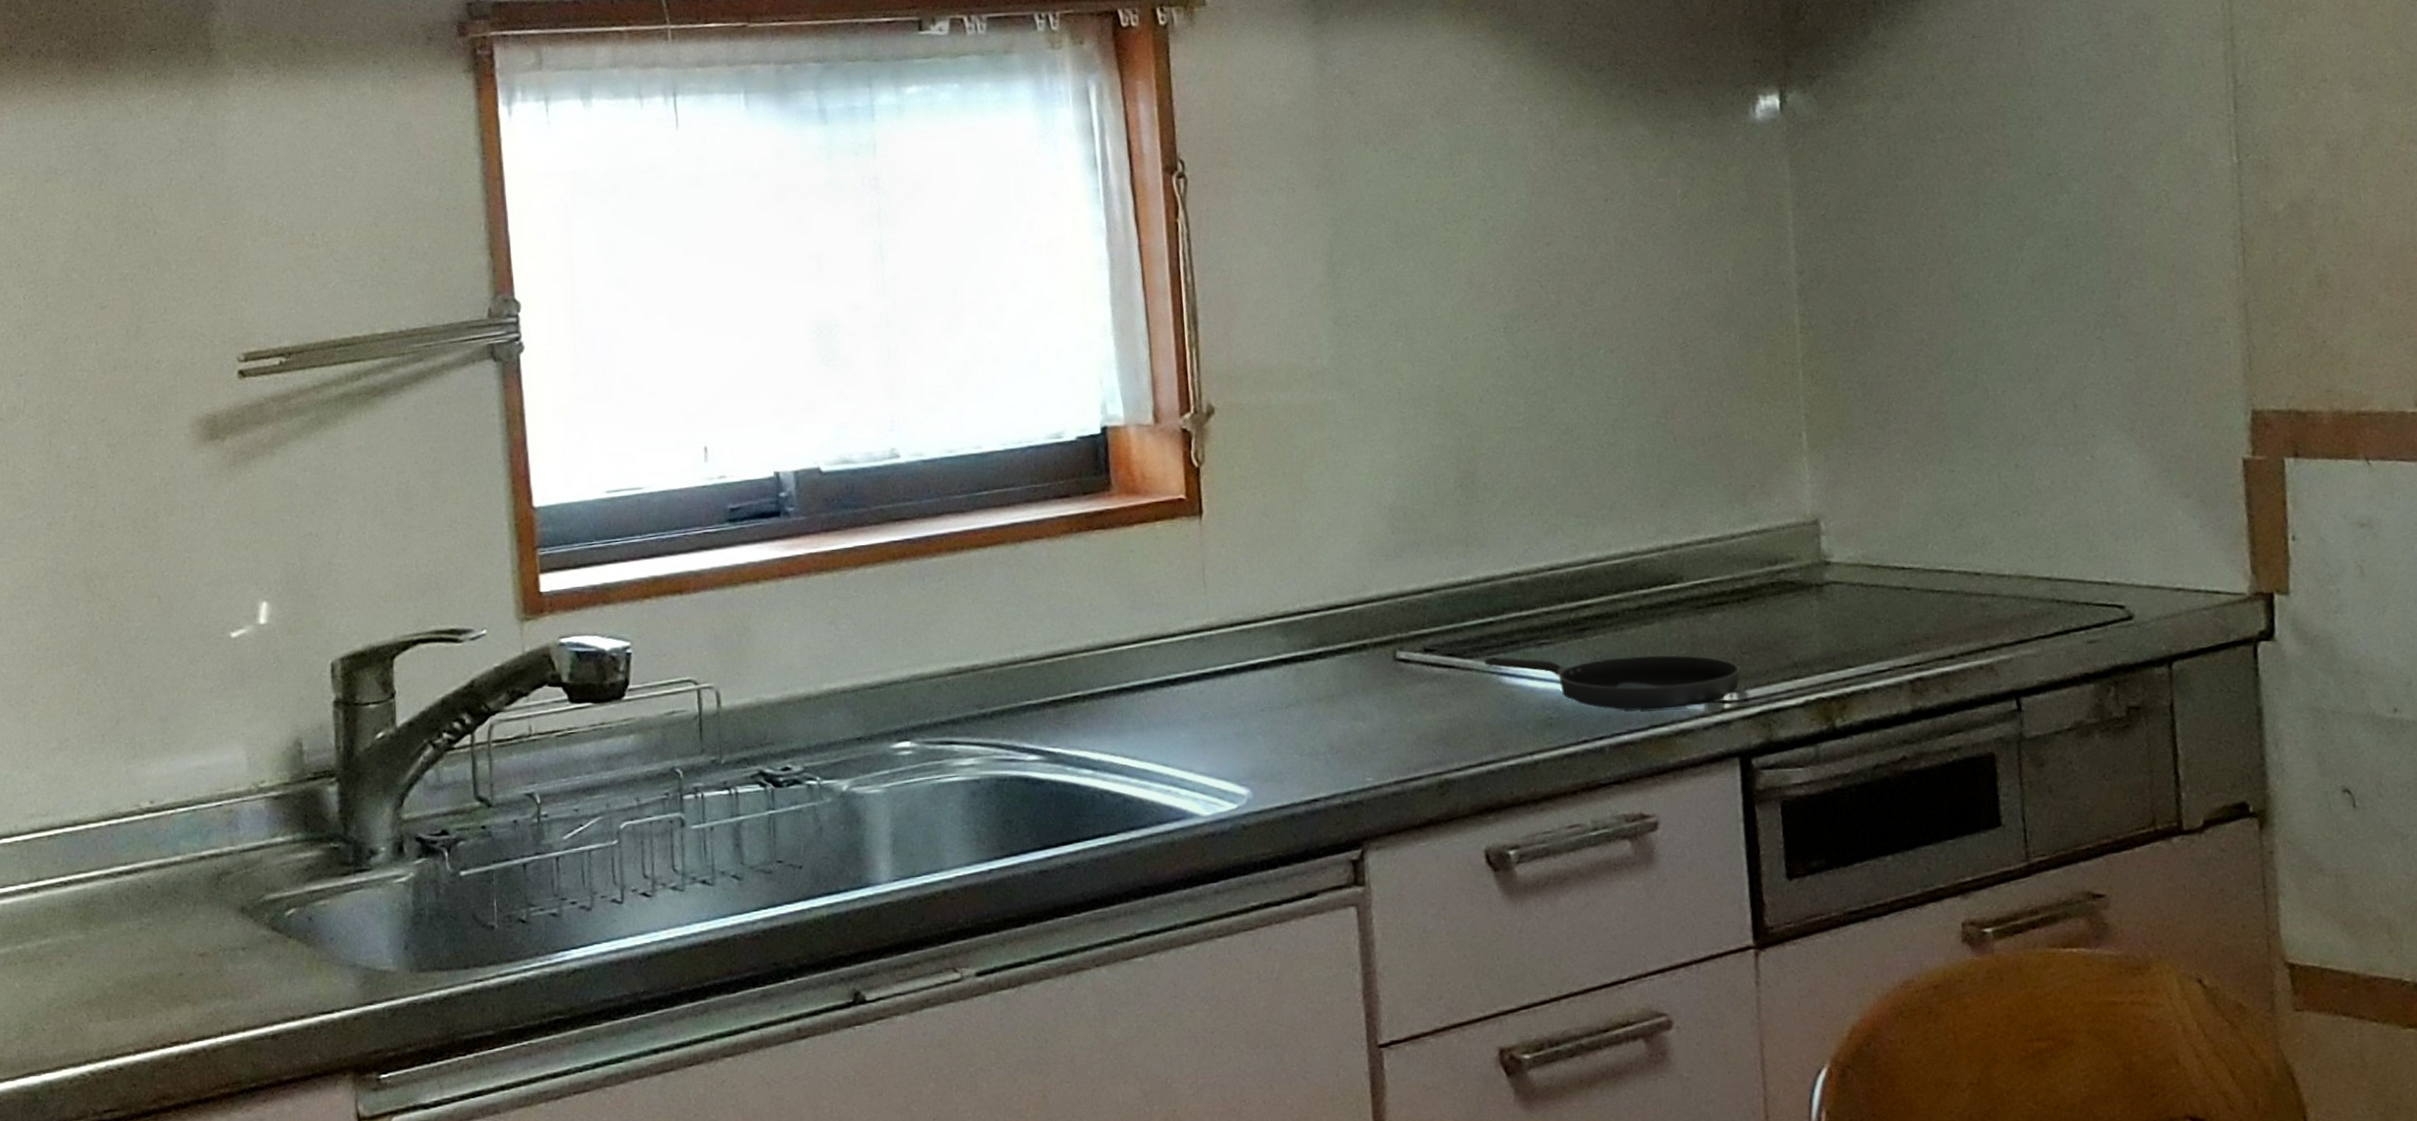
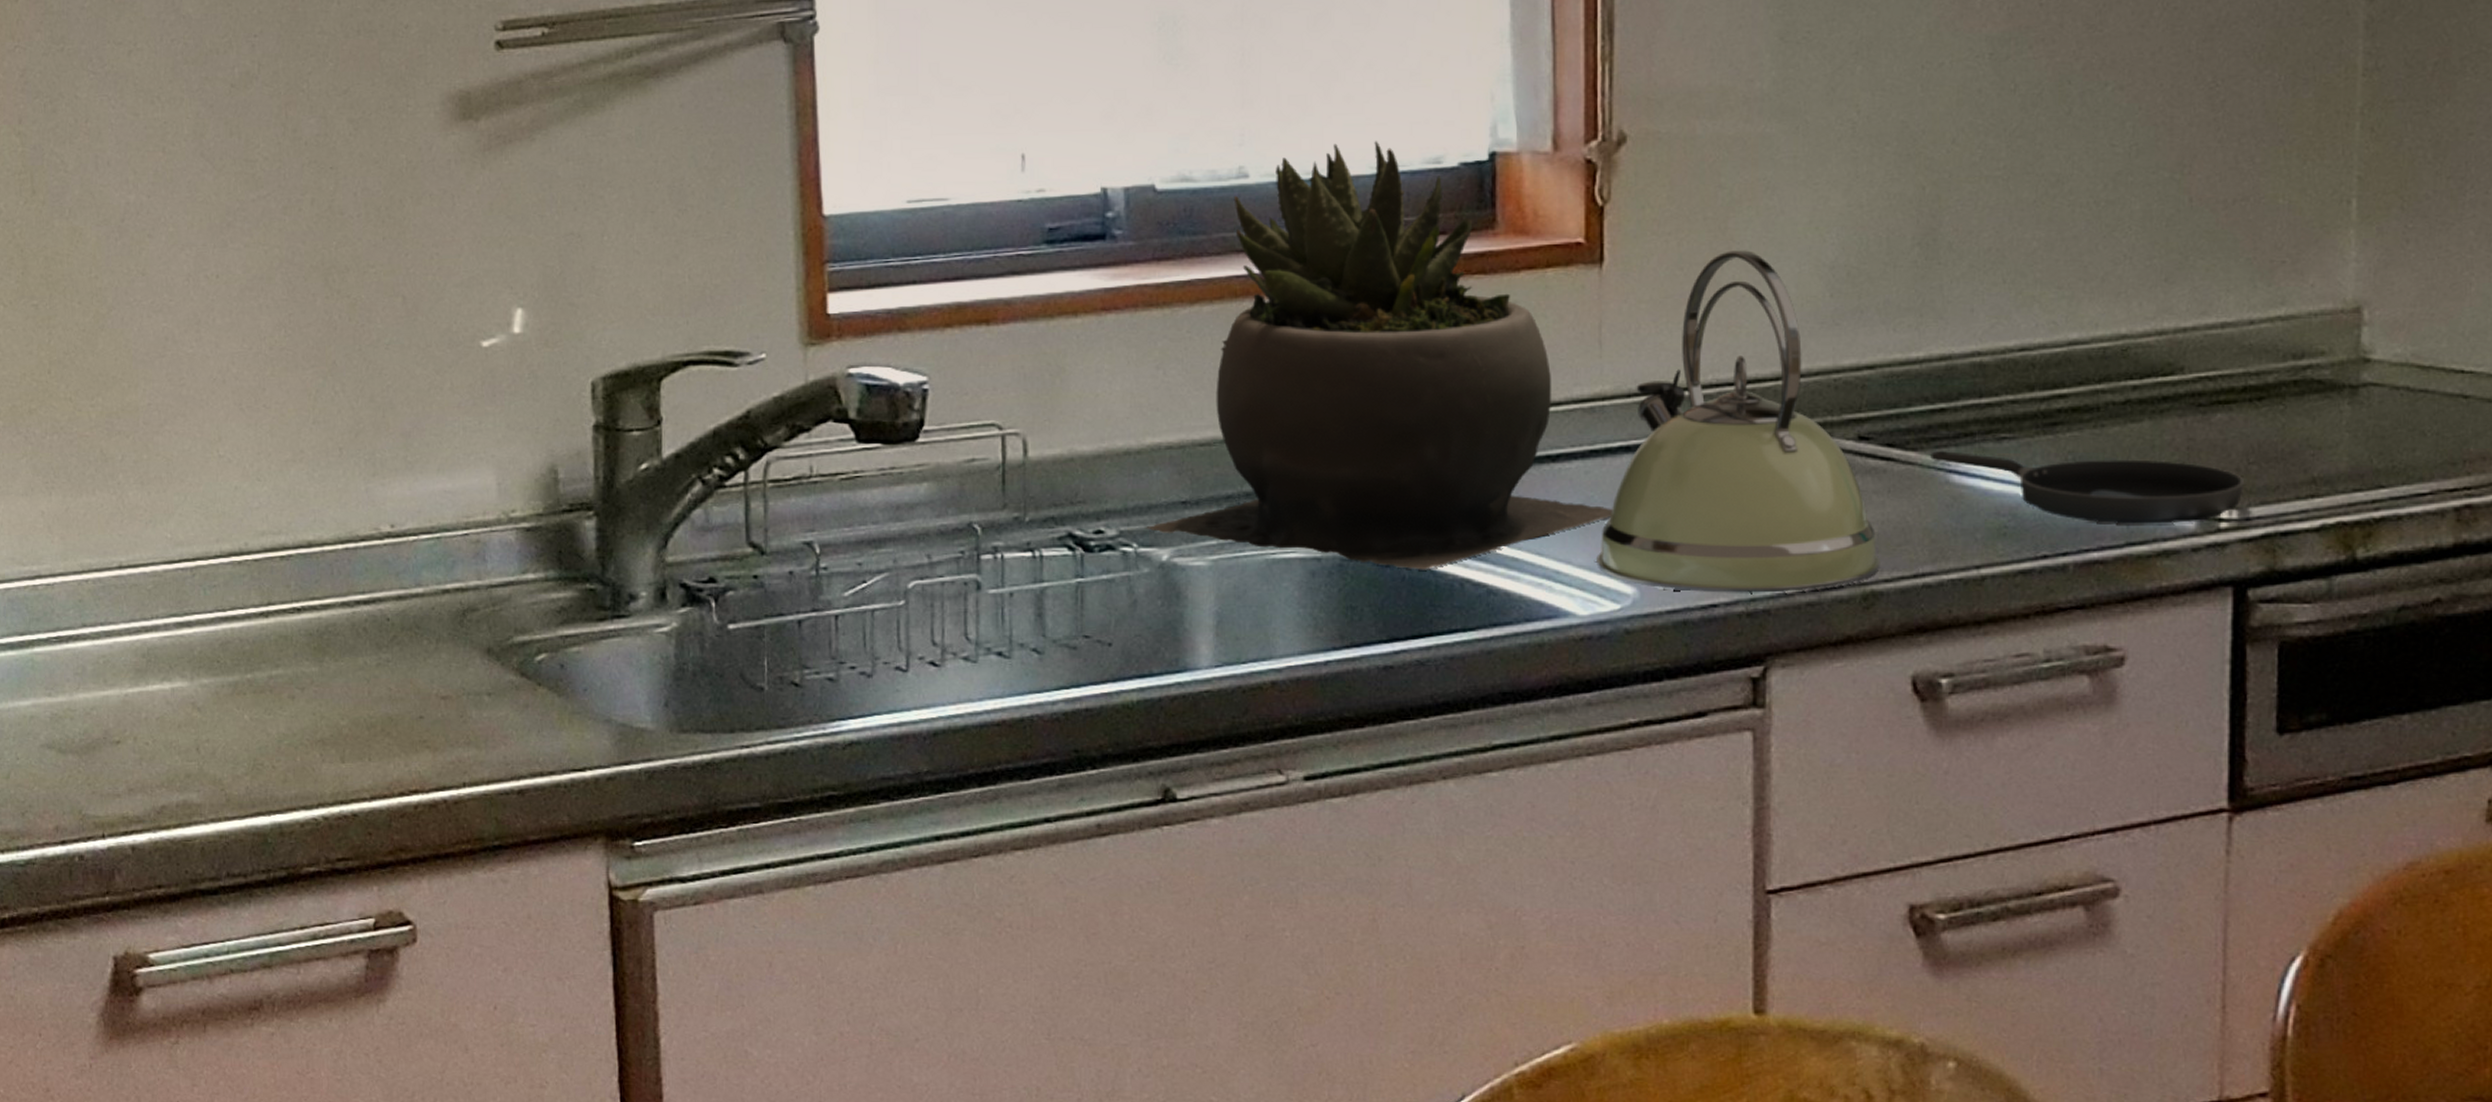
succulent plant: none [826,422,1225,785] -> present [1145,141,1612,570]
kettle: none [1214,498,1451,789] -> present [1596,250,1880,593]

